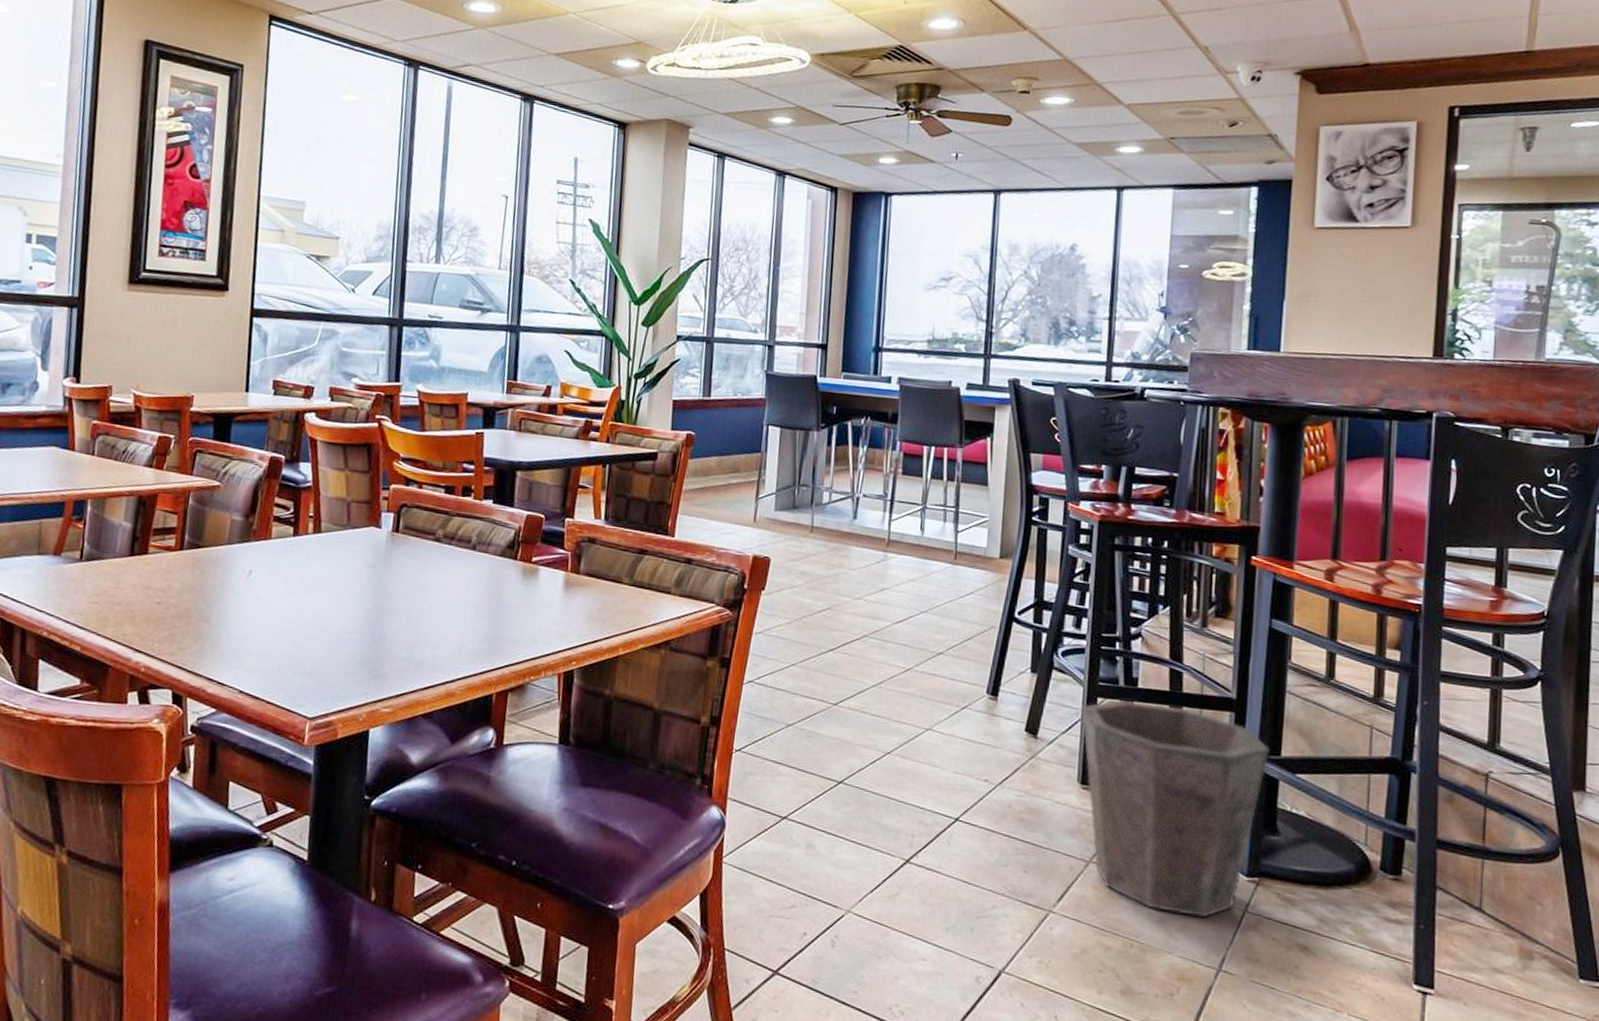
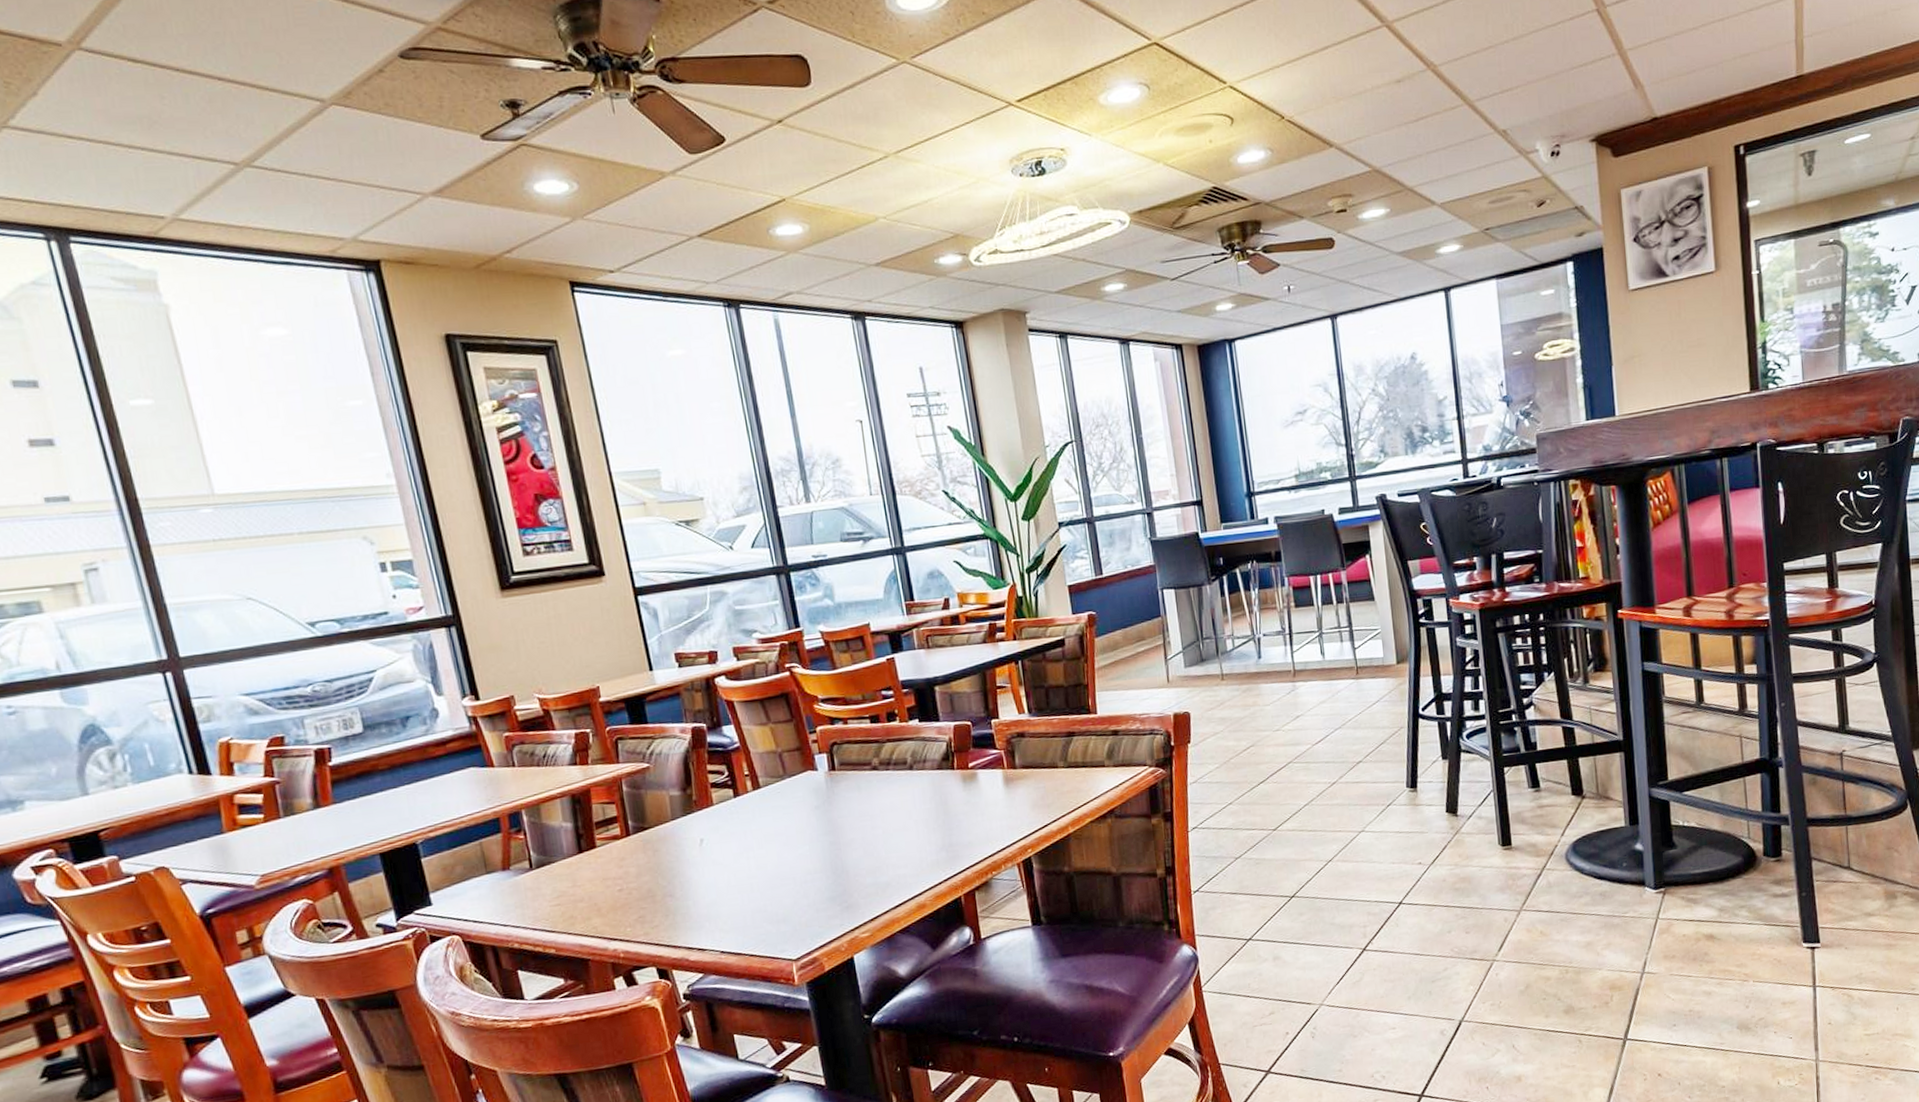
waste bin: present [1081,700,1270,917] -> none [1491,758,1658,937]

